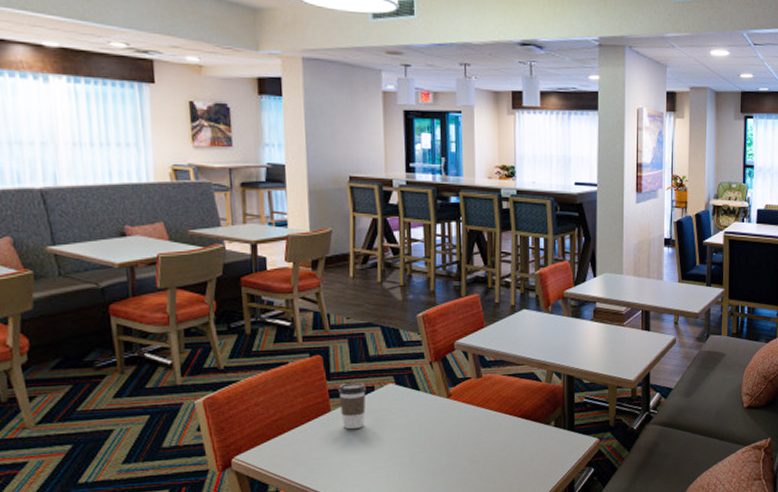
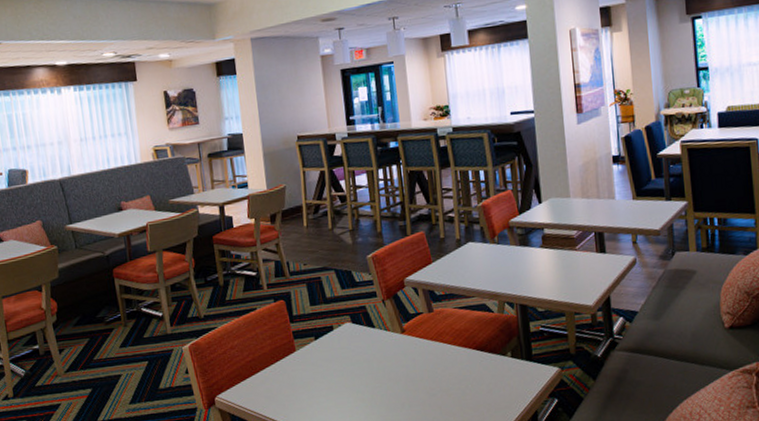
coffee cup: present [338,383,366,430] -> none [301,323,327,368]

